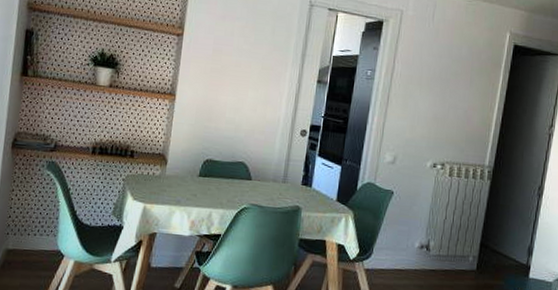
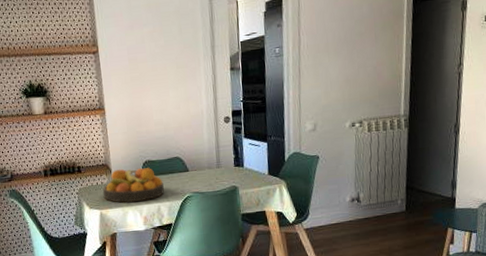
fruit bowl: none [151,162,221,203] -> present [102,167,164,203]

